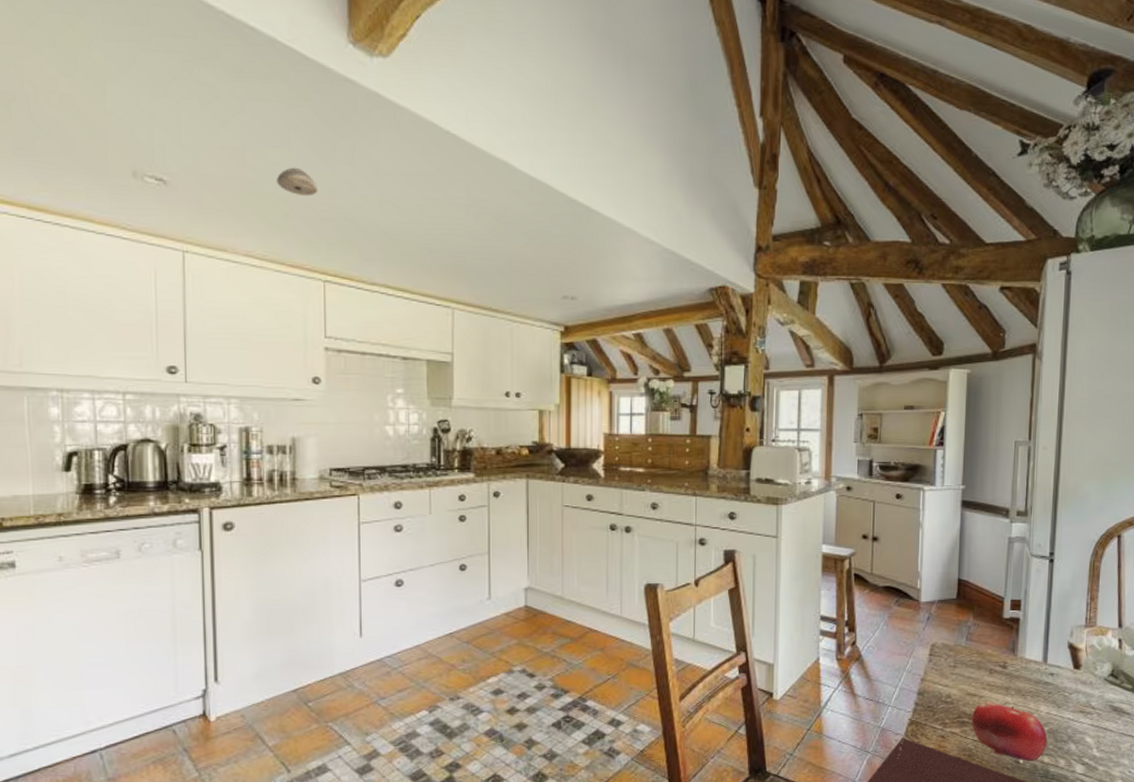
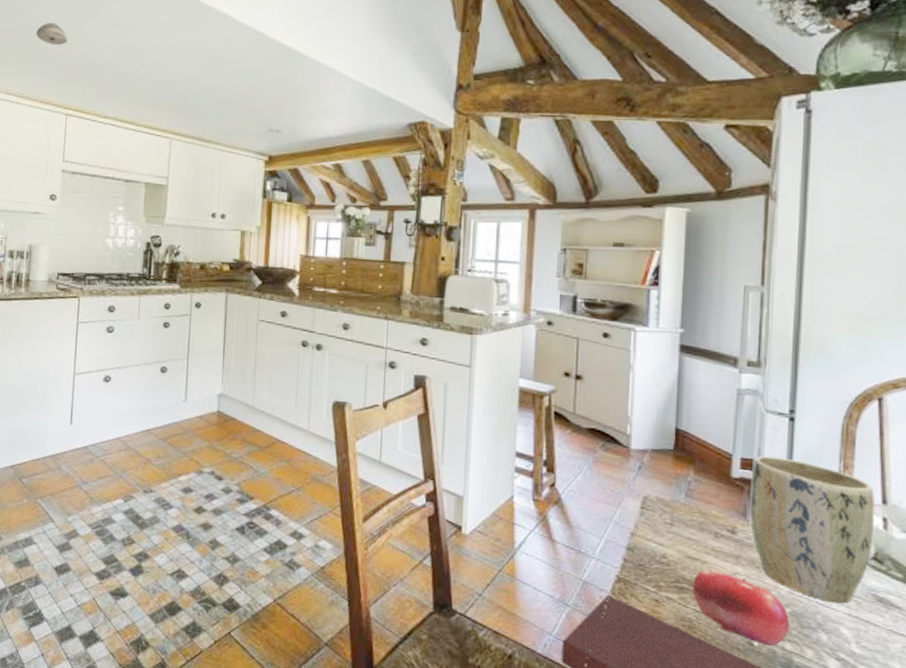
plant pot: none [1017,596,1113,717] -> present [749,456,875,604]

